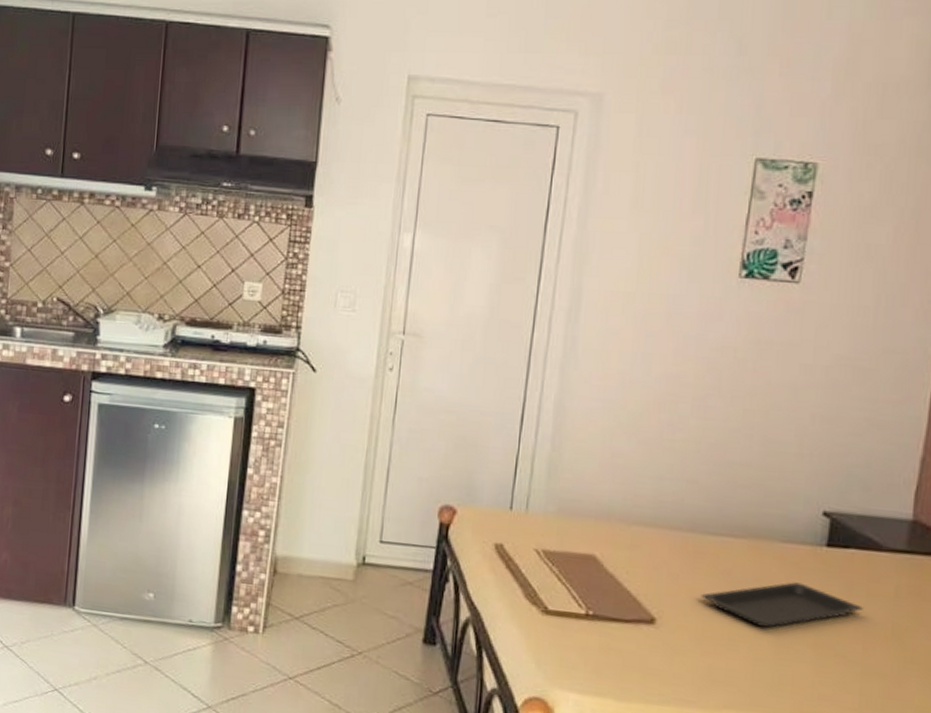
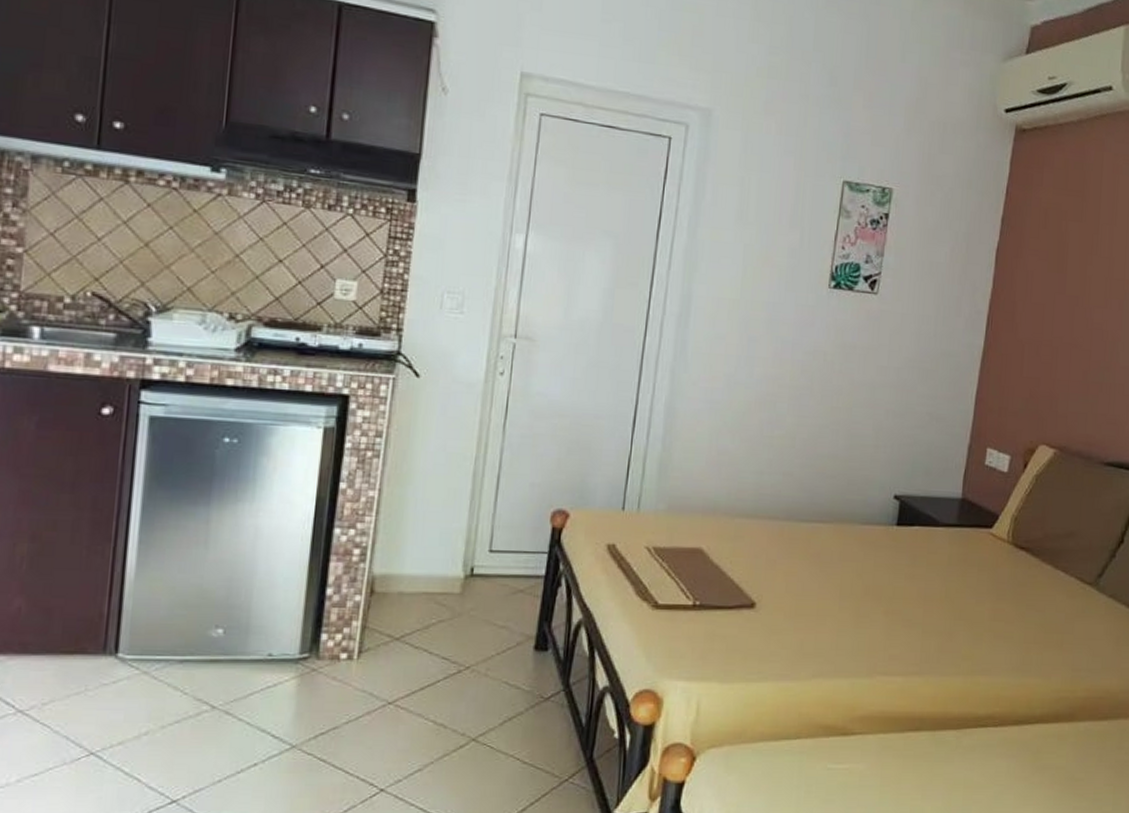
serving tray: present [701,582,863,628] -> none [794,559,924,601]

